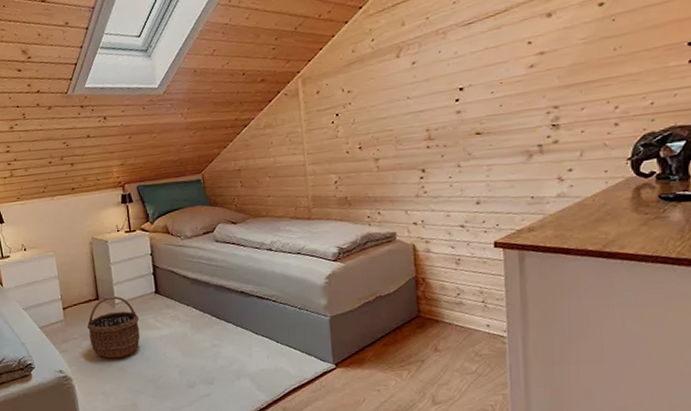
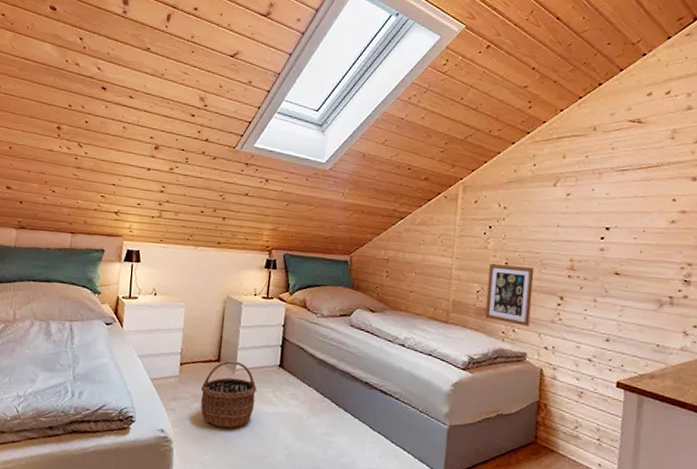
picture frame: none [343,146,394,207] -> present [485,264,534,326]

